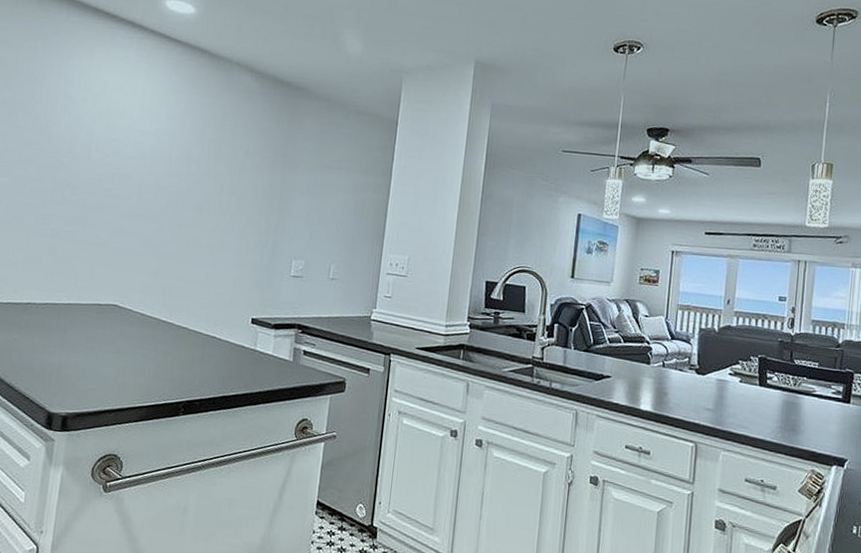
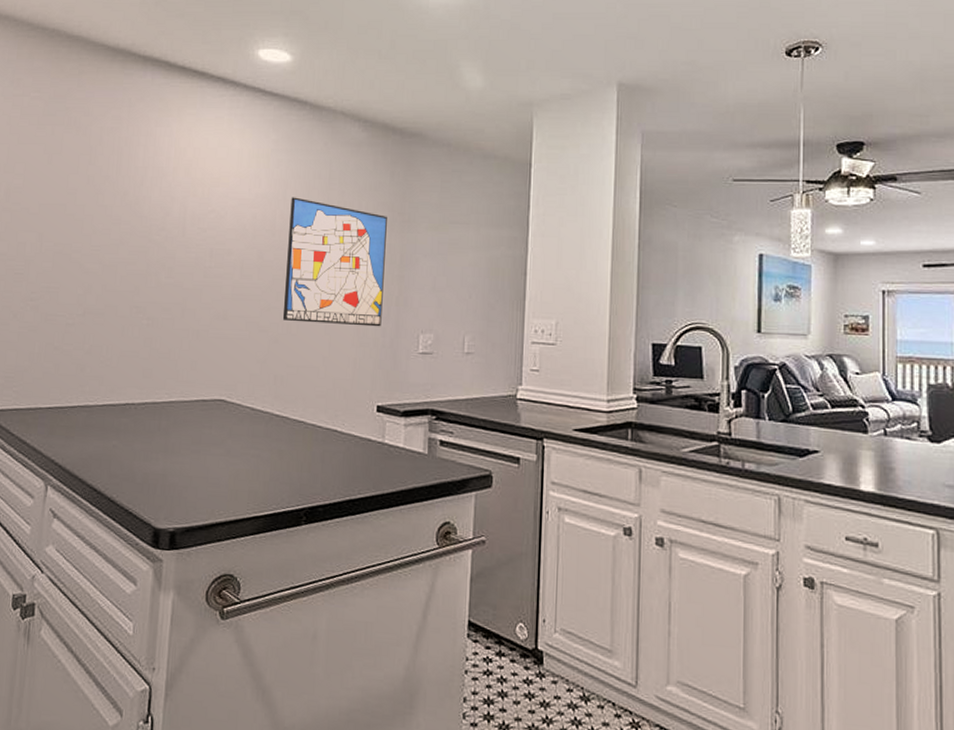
wall art: none [174,133,271,252] -> present [283,197,387,327]

